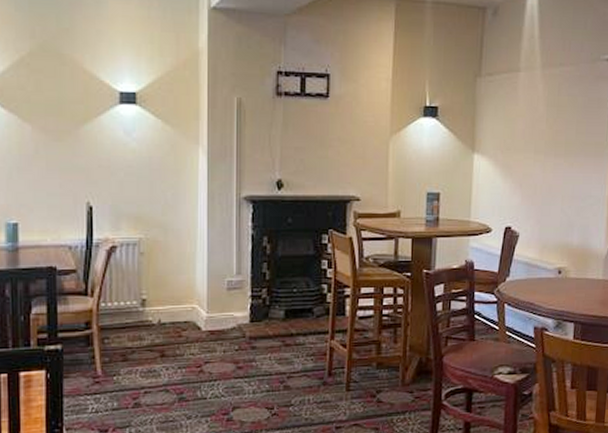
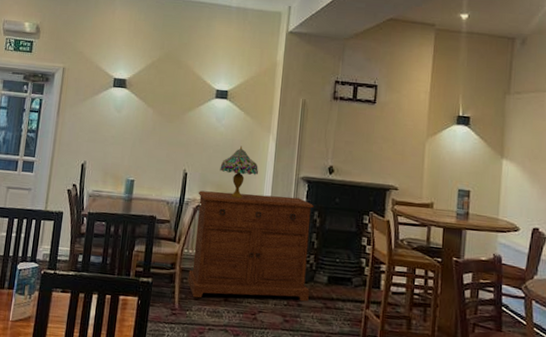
sideboard: none [110,222,264,359] -> present [188,190,314,302]
table lamp: none [136,164,189,231] -> present [220,145,259,199]

